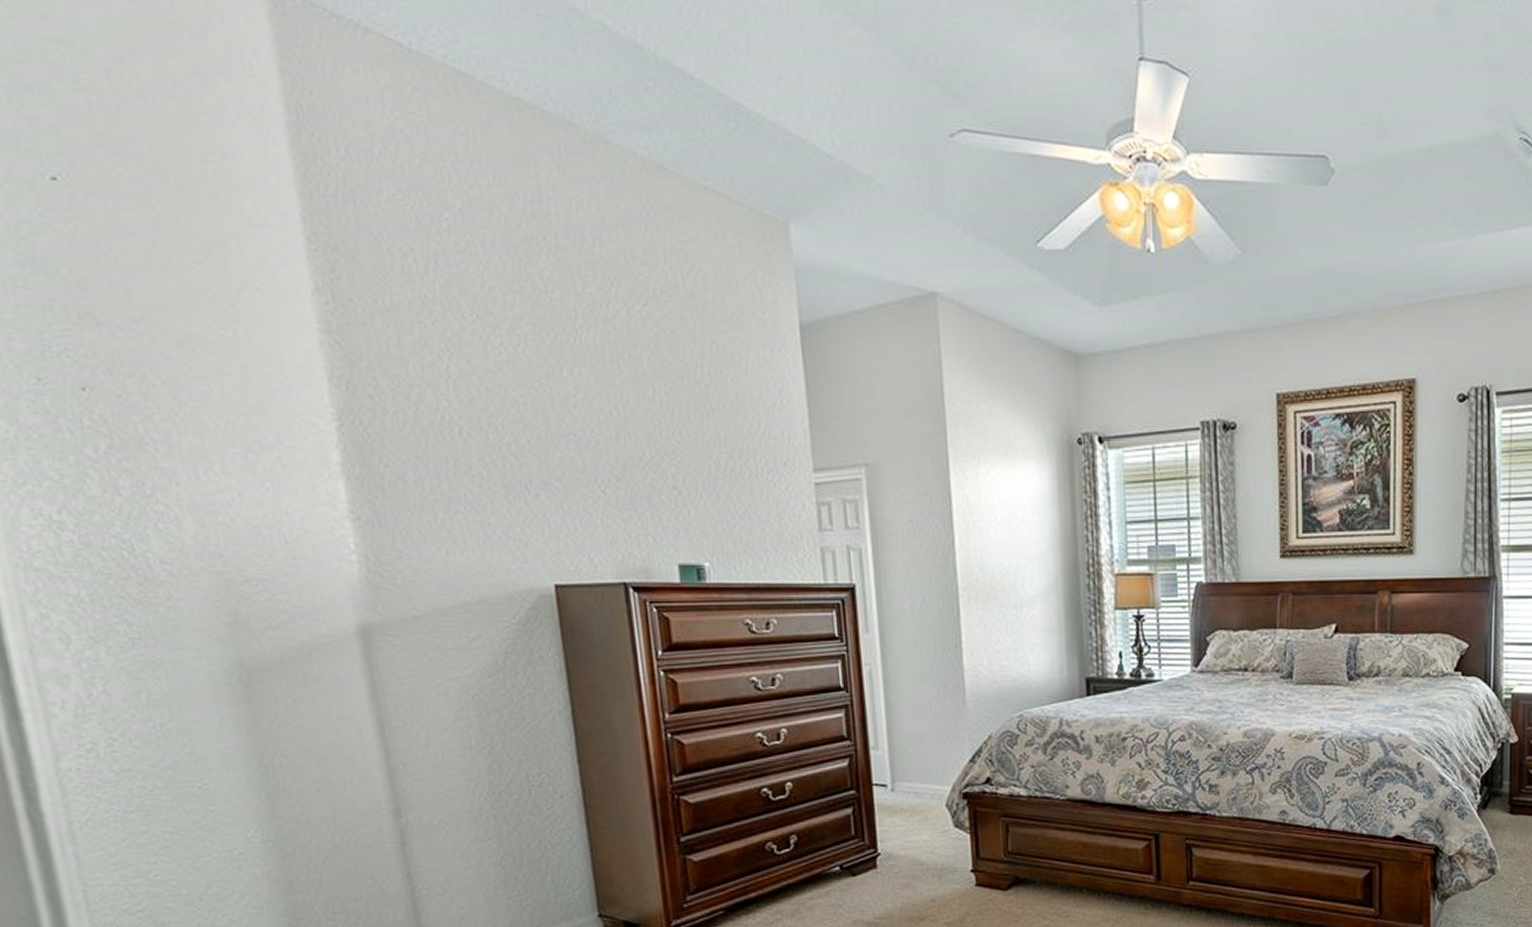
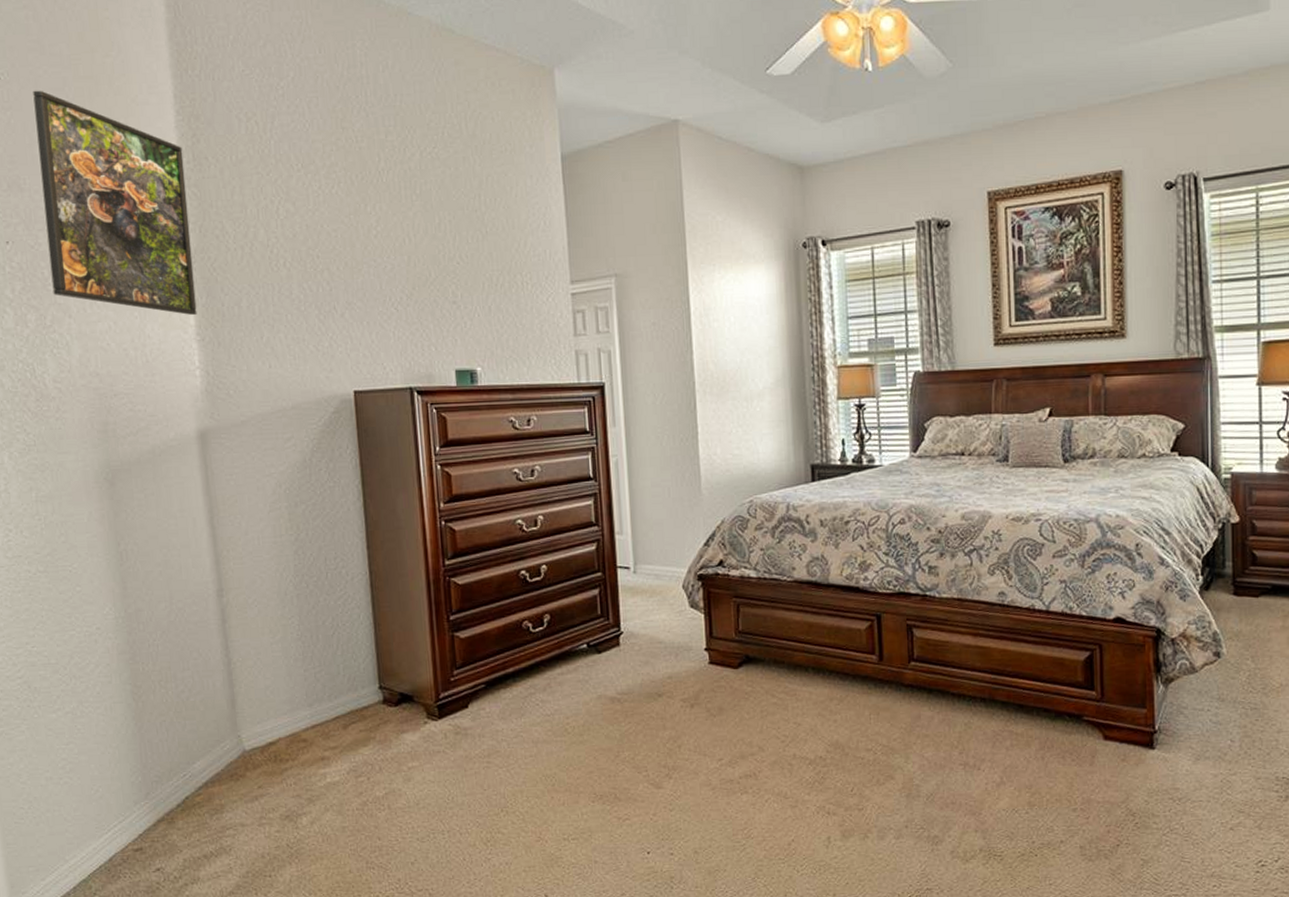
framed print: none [105,198,349,488] -> present [33,90,197,315]

